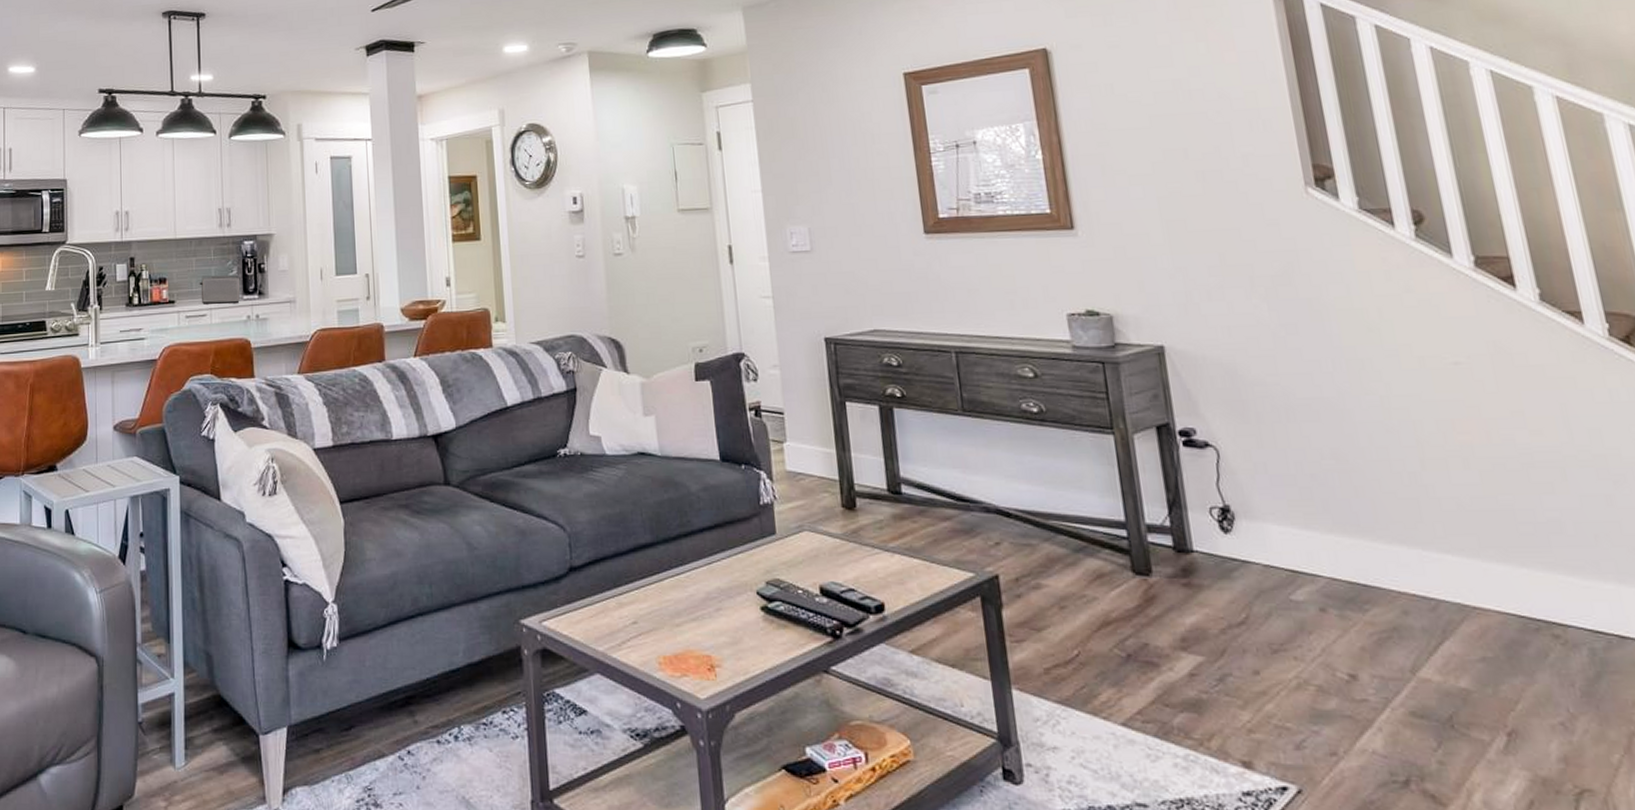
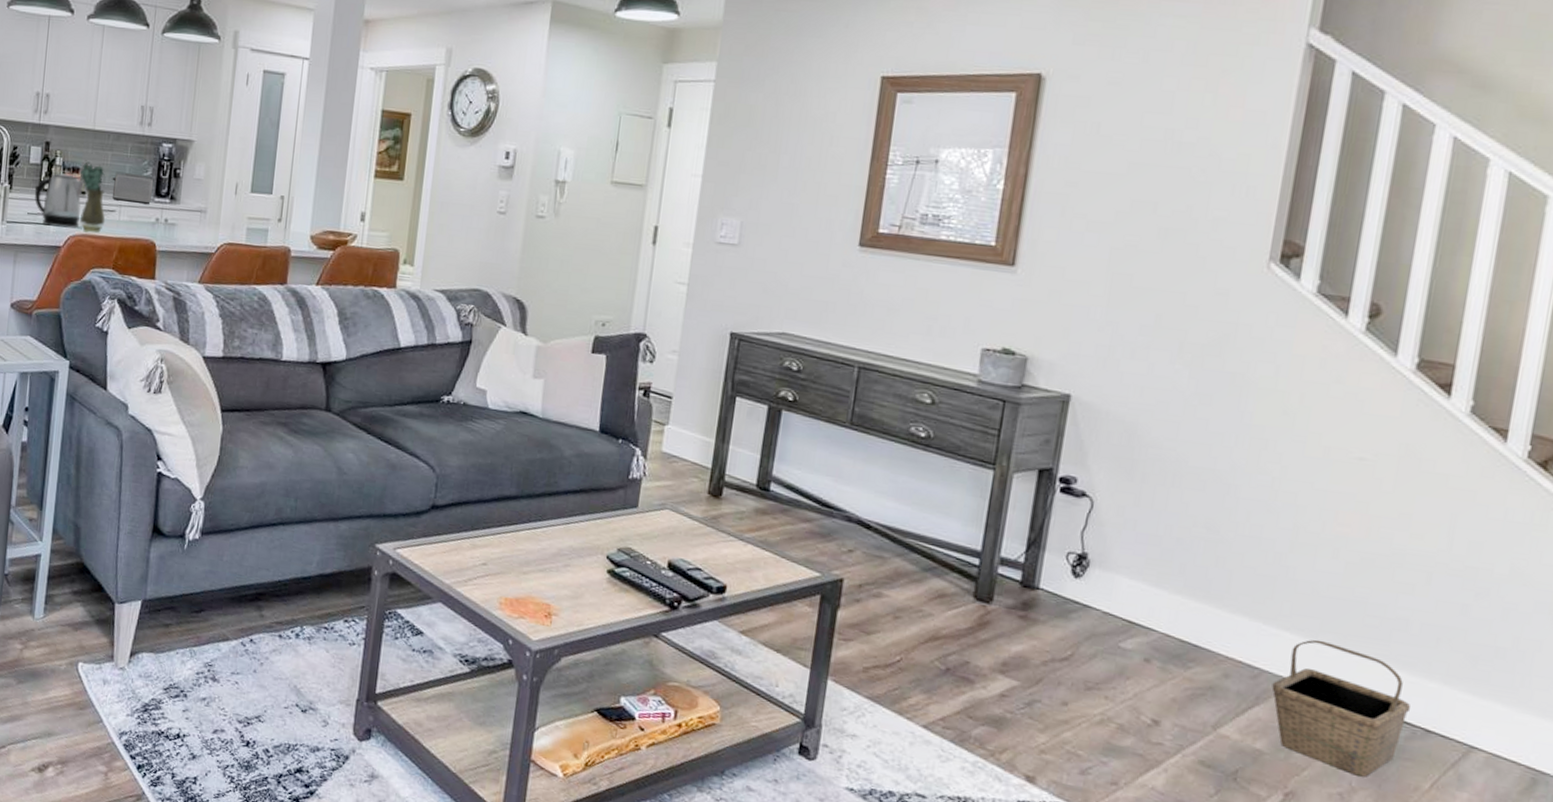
kettle: none [125,286,172,340] -> present [35,173,84,229]
vase: none [167,269,198,342] -> present [79,160,106,234]
basket: none [1453,557,1601,700] -> present [1271,639,1412,777]

